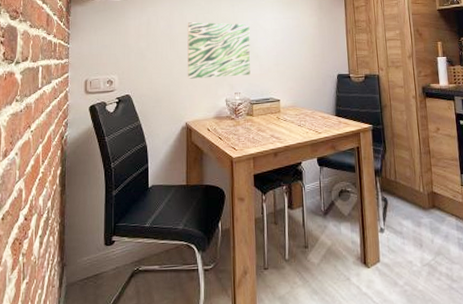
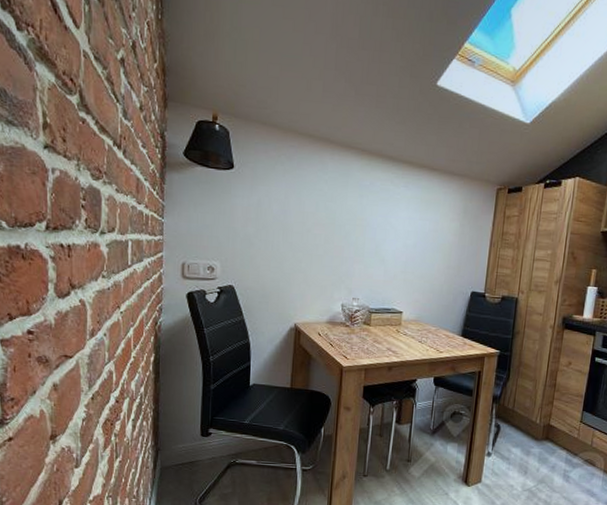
wall art: present [187,22,251,79] -> none [300,210,379,280]

